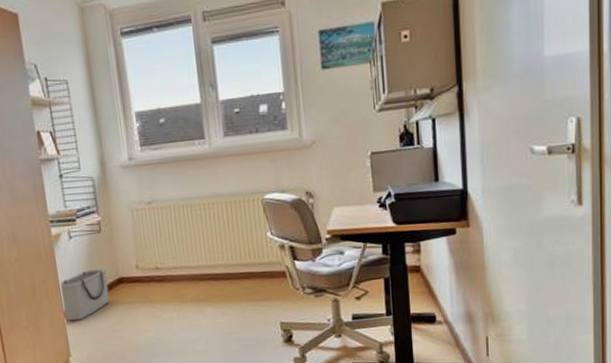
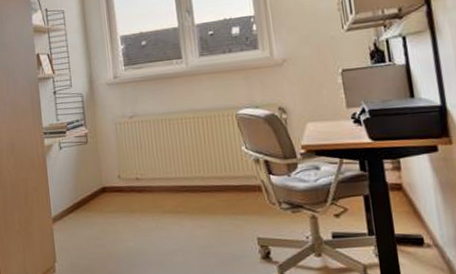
storage bin: present [58,267,110,321] -> none [48,177,94,228]

